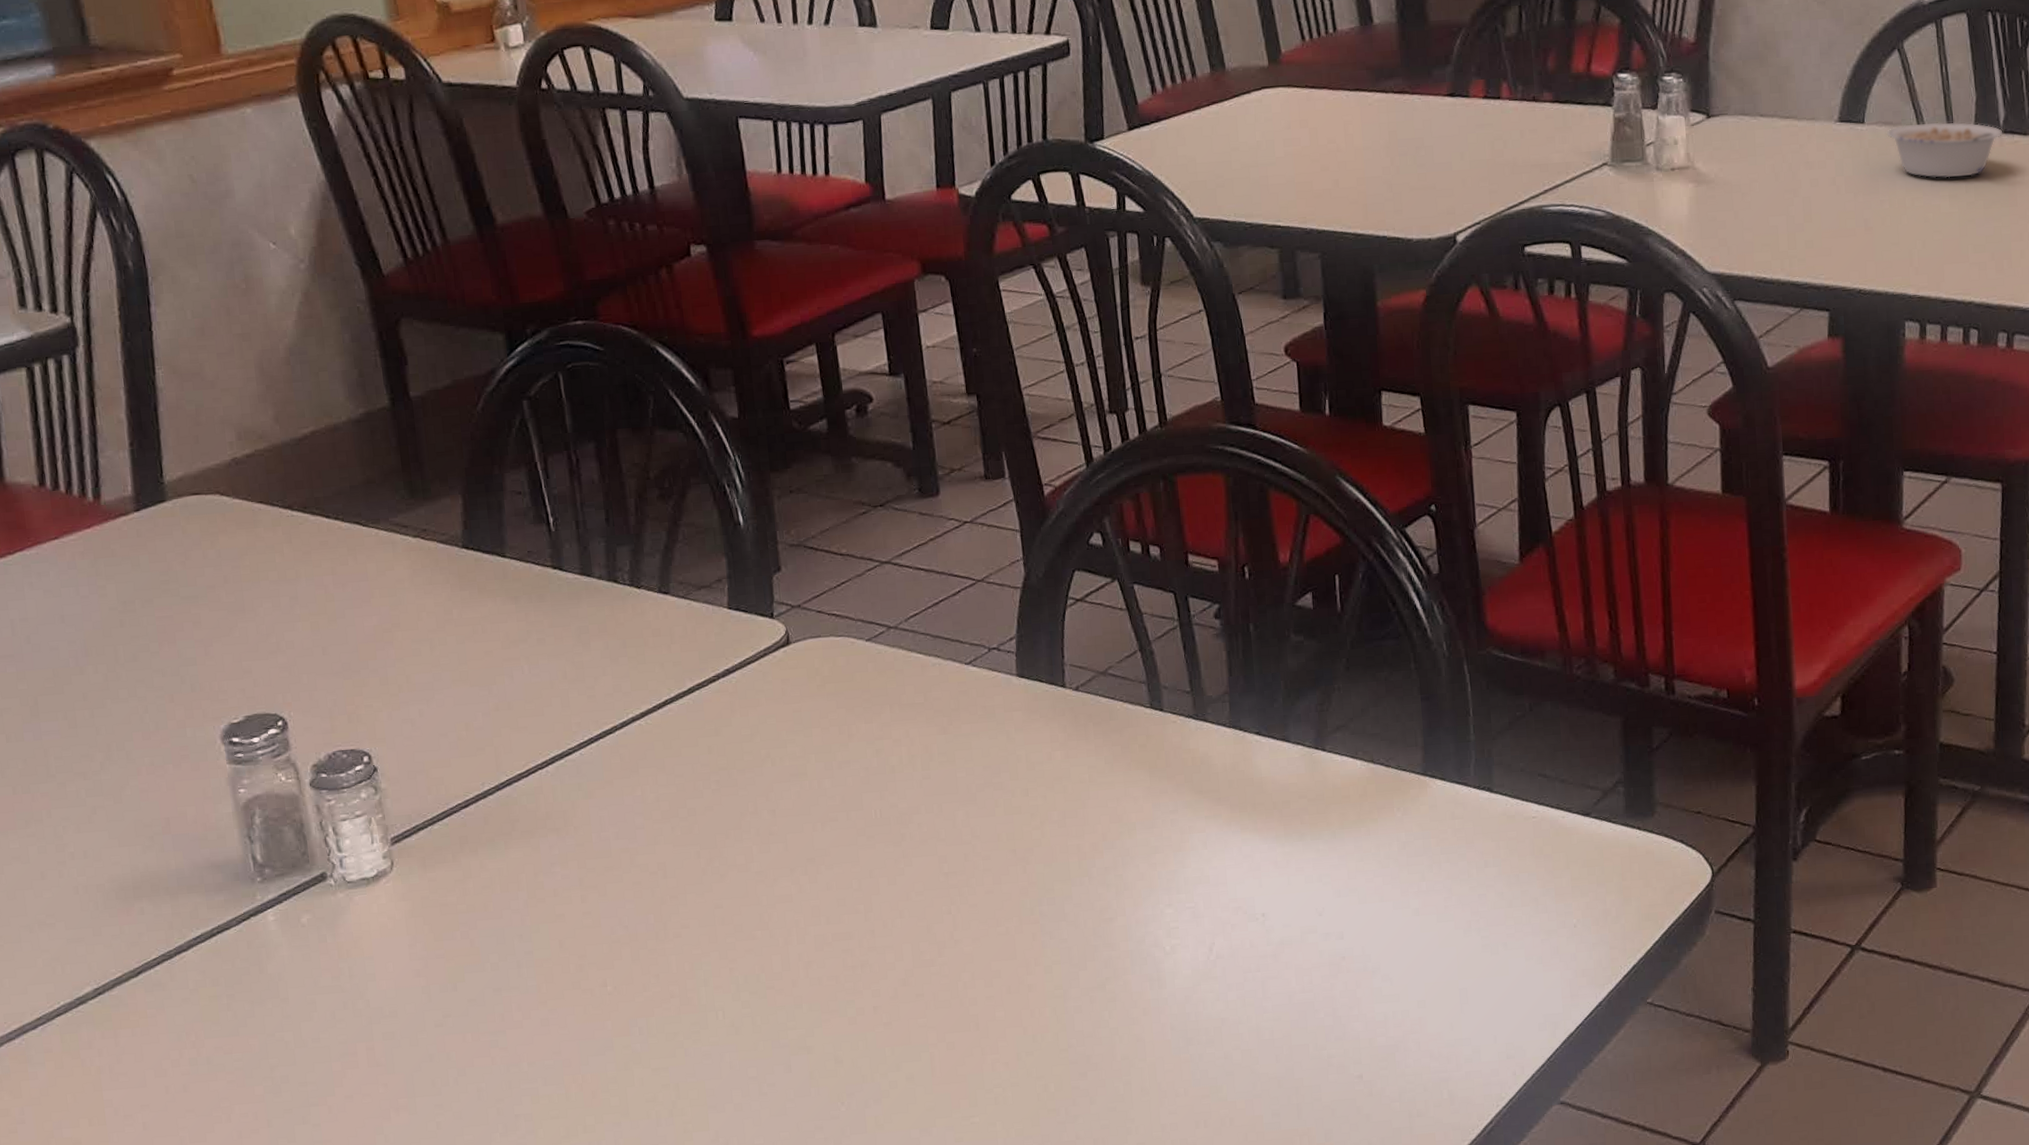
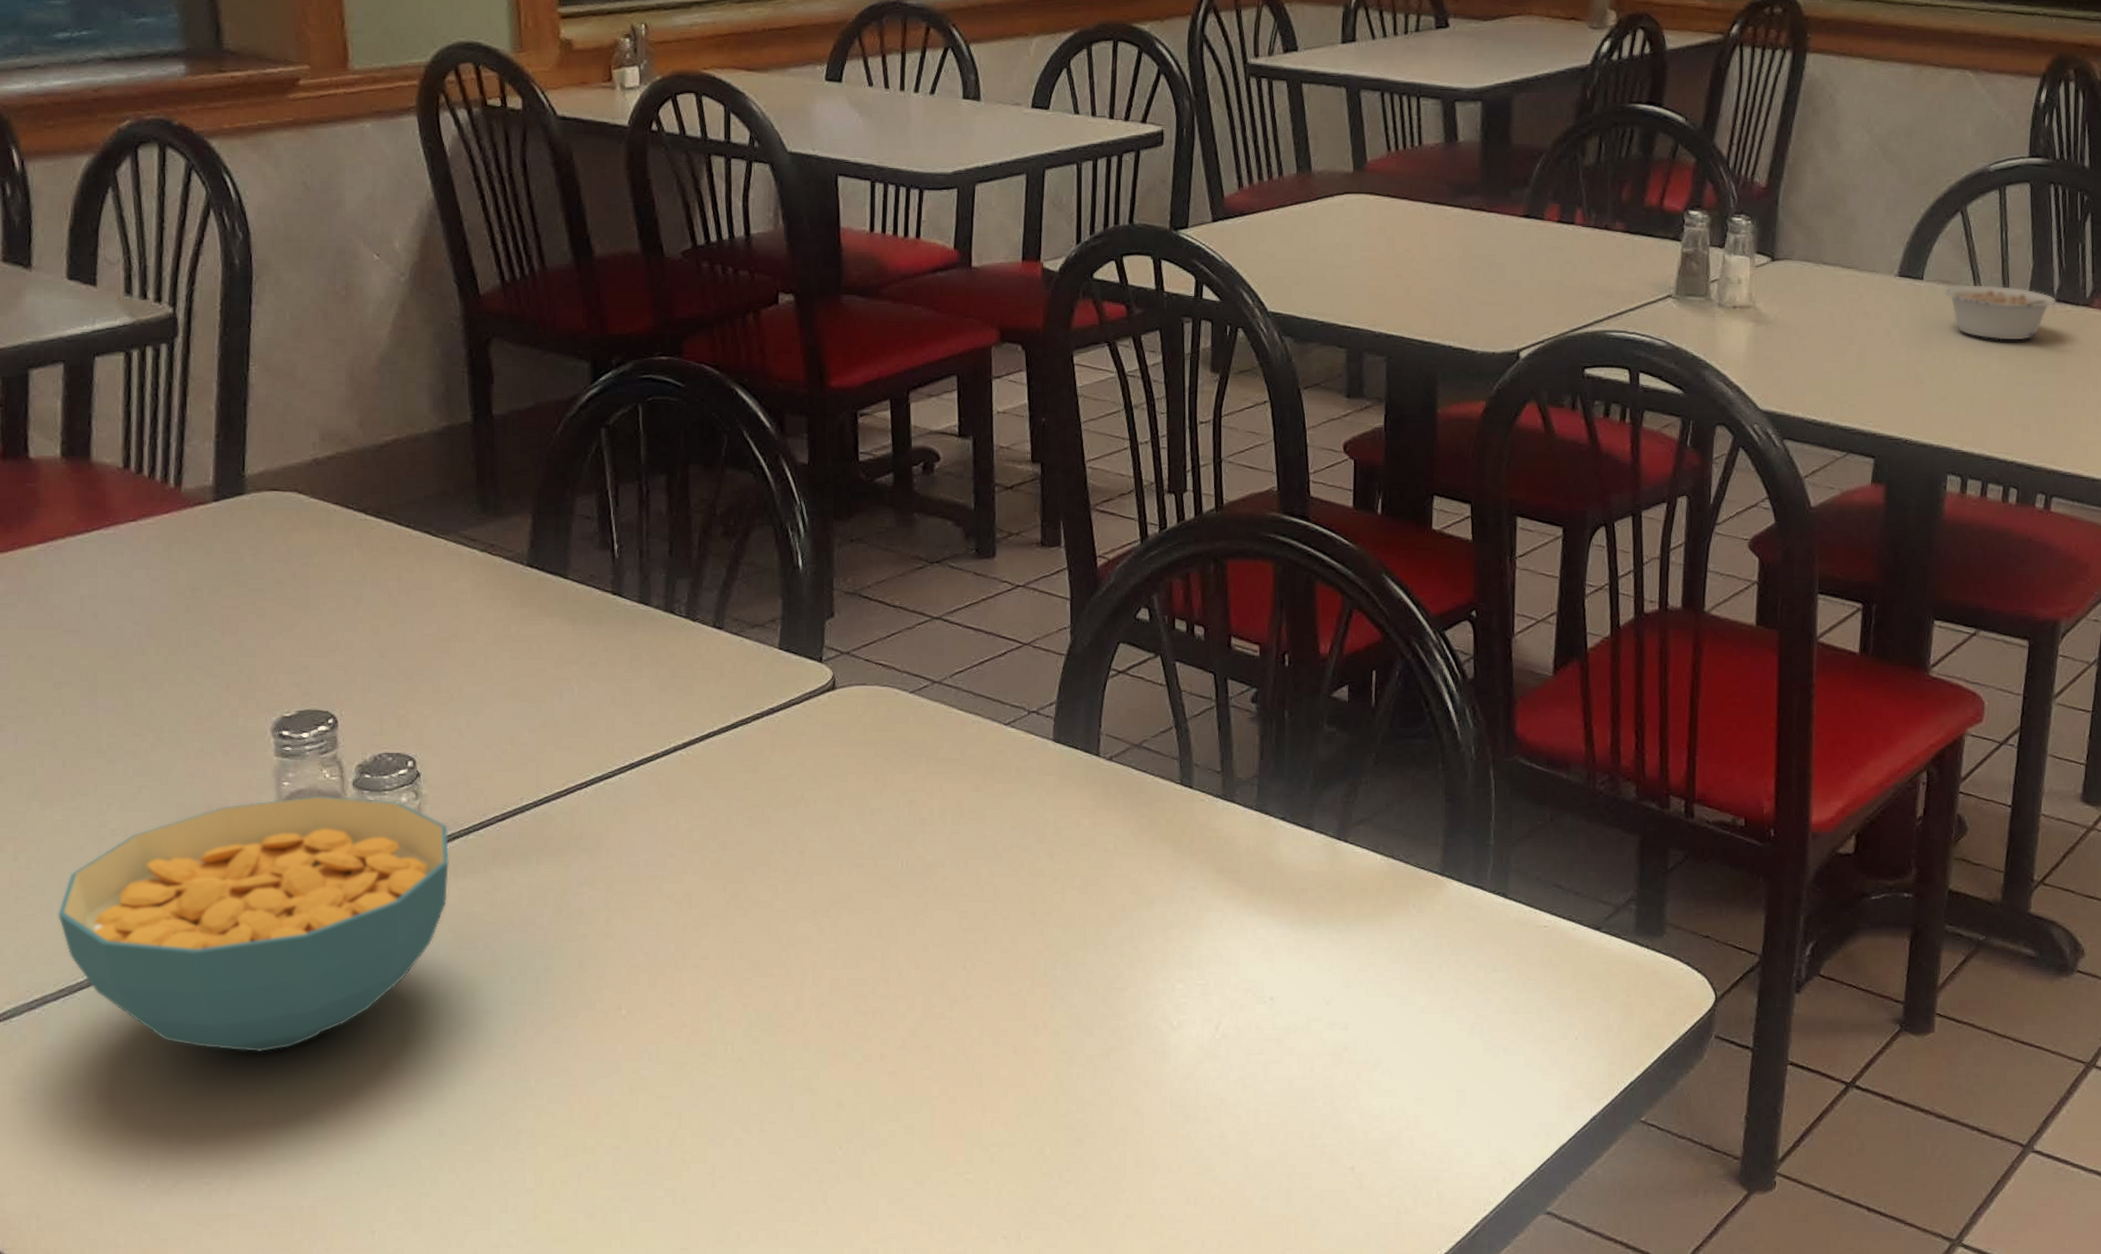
cereal bowl: none [26,798,419,1063] -> present [58,795,449,1053]

